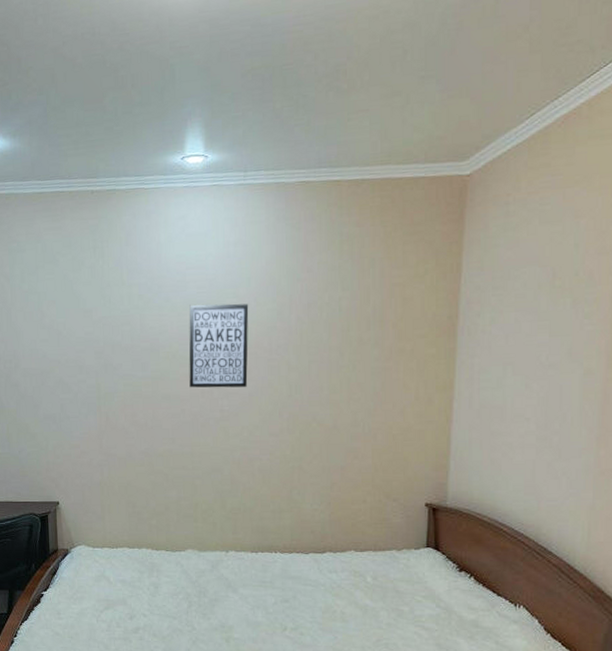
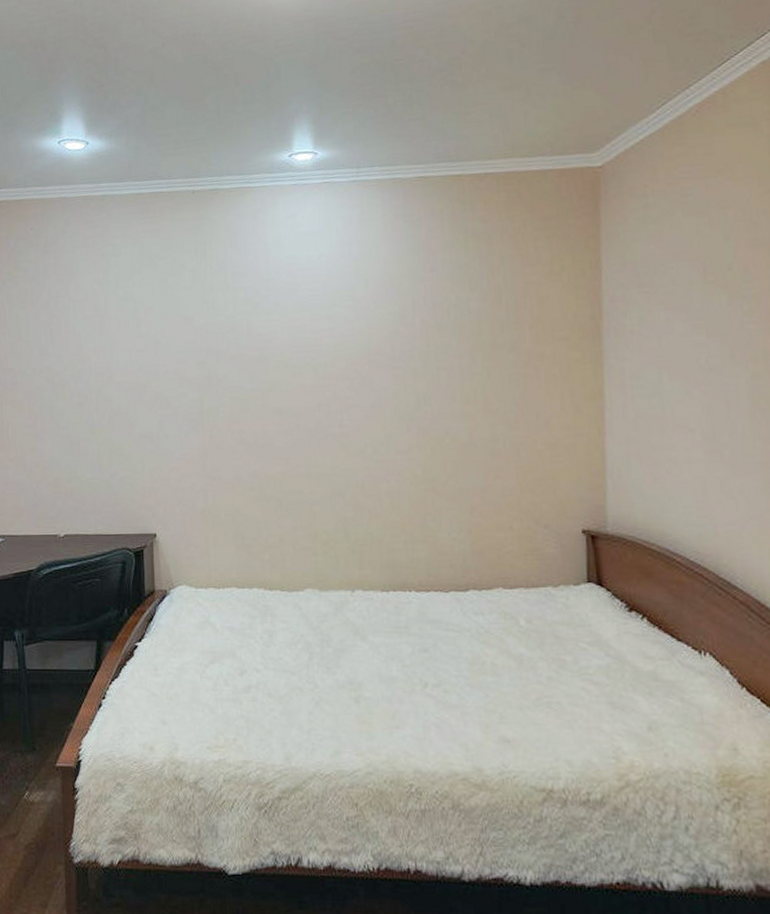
wall art: present [189,303,249,388] -> none [301,307,370,401]

